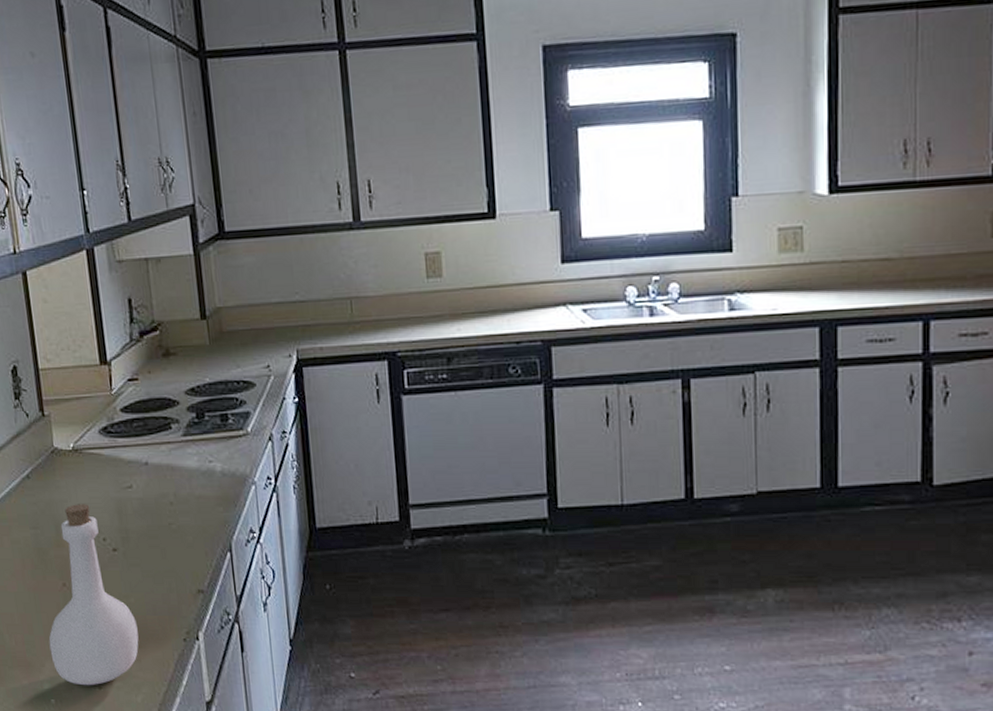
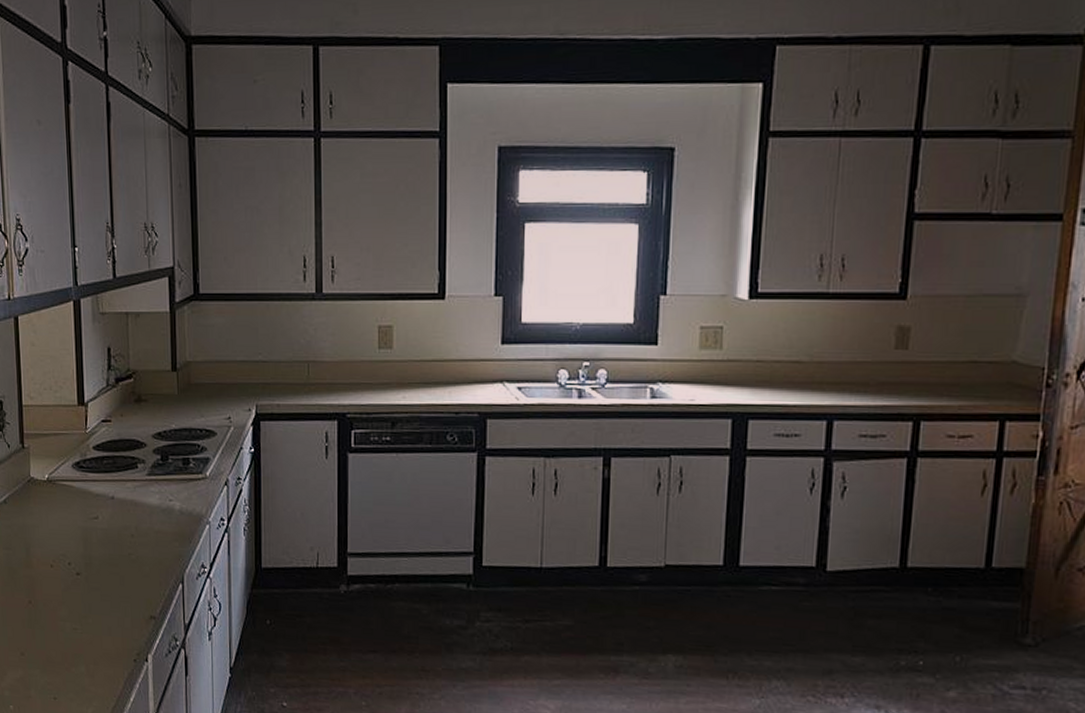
bottle: present [48,504,139,686] -> none [12,529,93,696]

